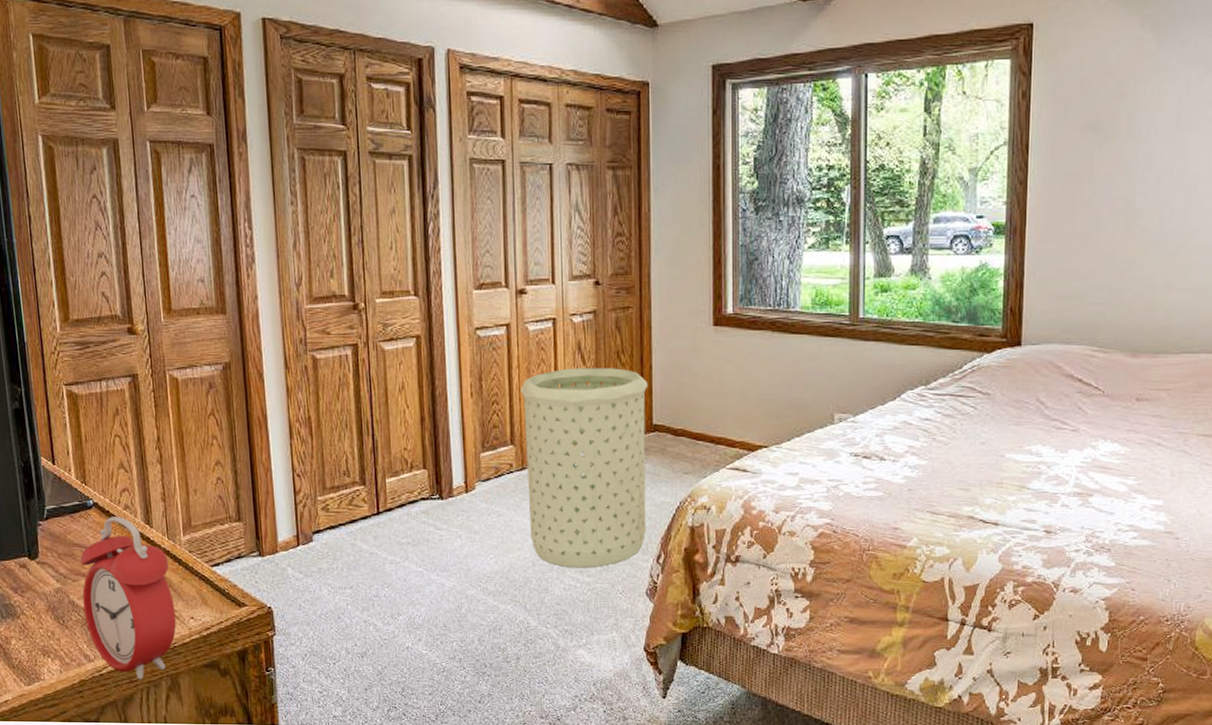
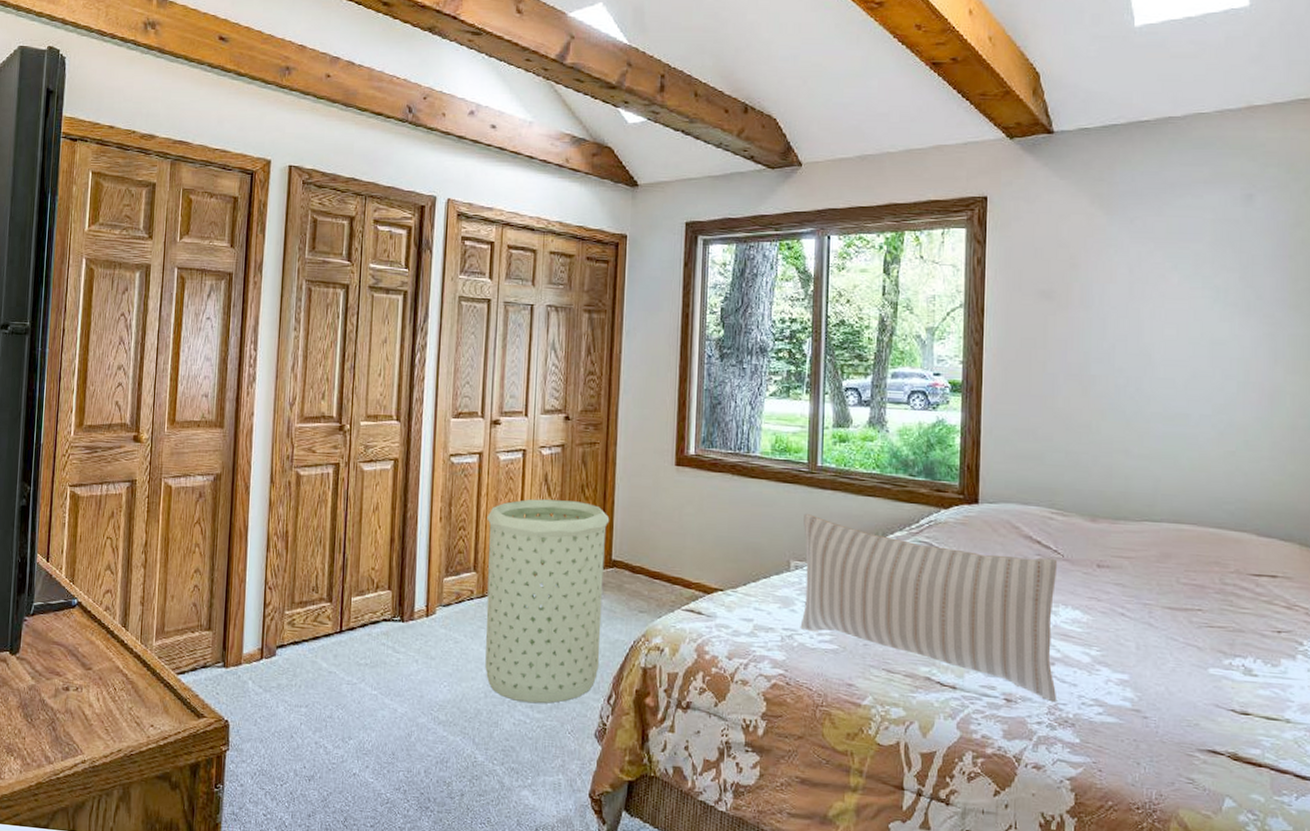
alarm clock: present [80,517,176,680] -> none [52,617,138,787]
pillow: none [845,367,1098,530] -> present [800,514,1058,701]

